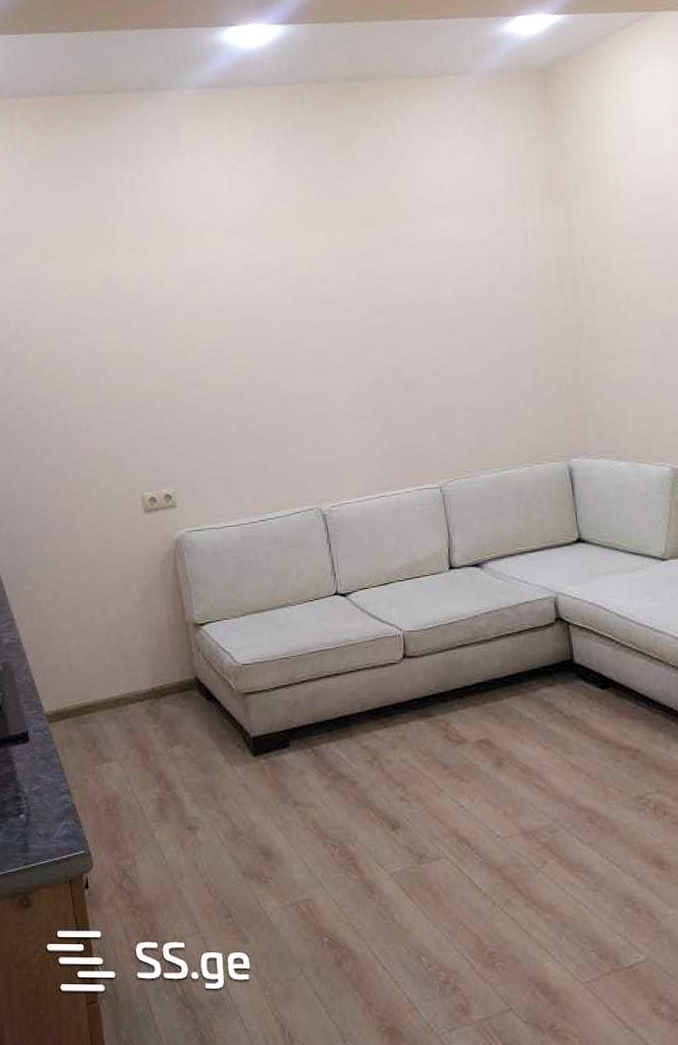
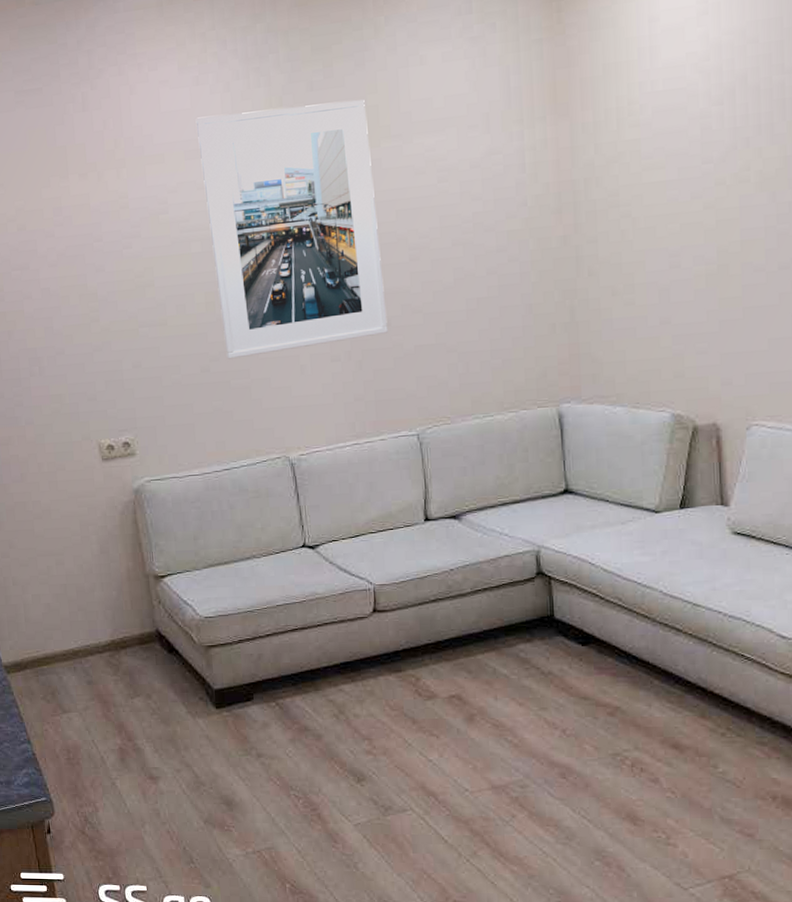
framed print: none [233,186,410,417] -> present [195,99,388,359]

